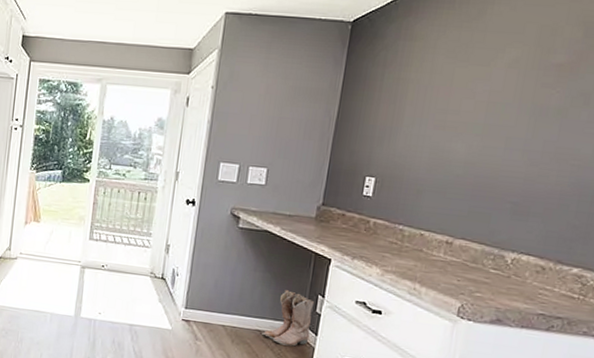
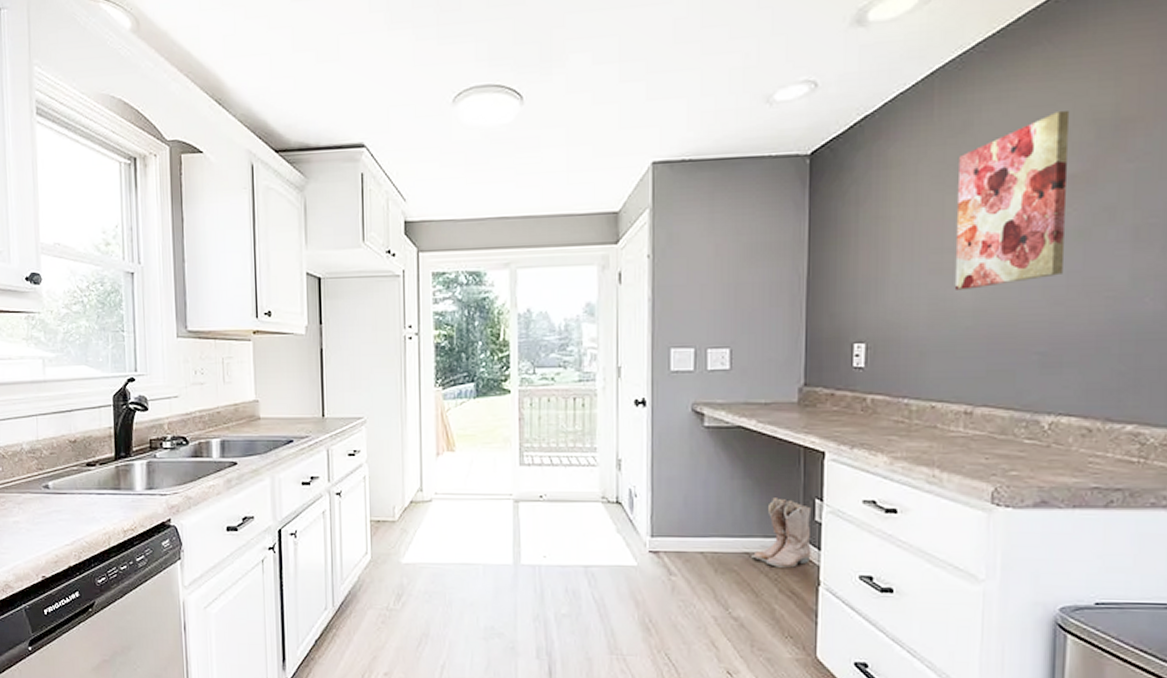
wall art: none [452,11,566,146] -> present [954,110,1070,290]

